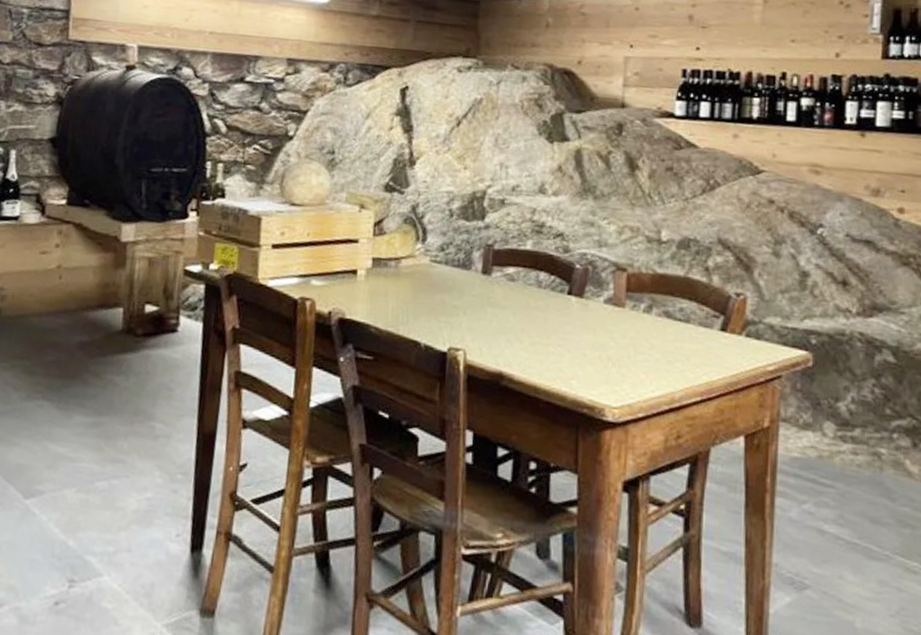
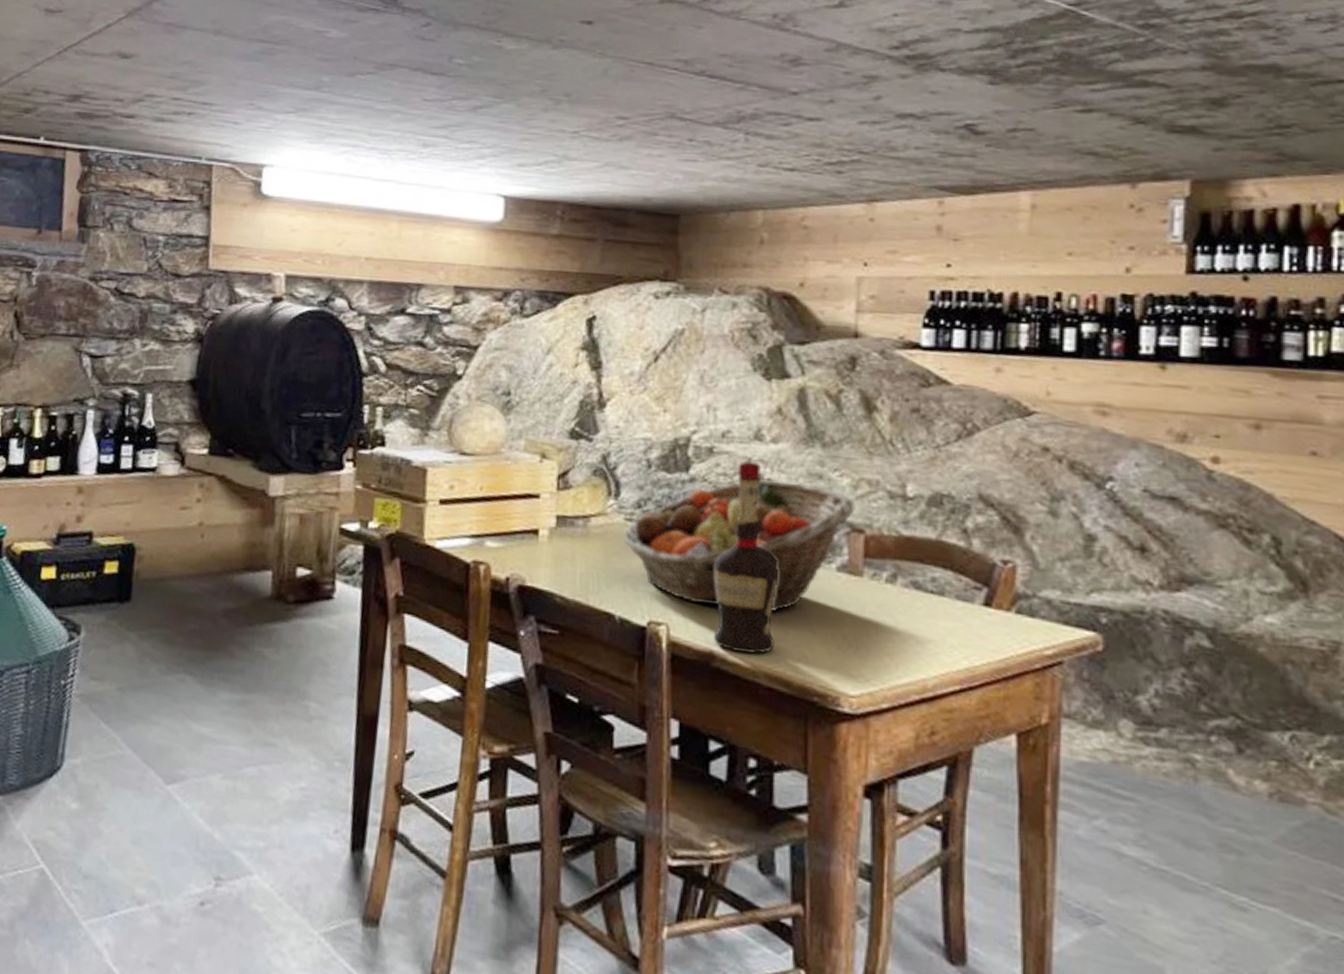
fruit basket: none [428,227,620,338] -> present [622,479,855,612]
liquor: none [502,211,557,374] -> present [713,461,778,654]

